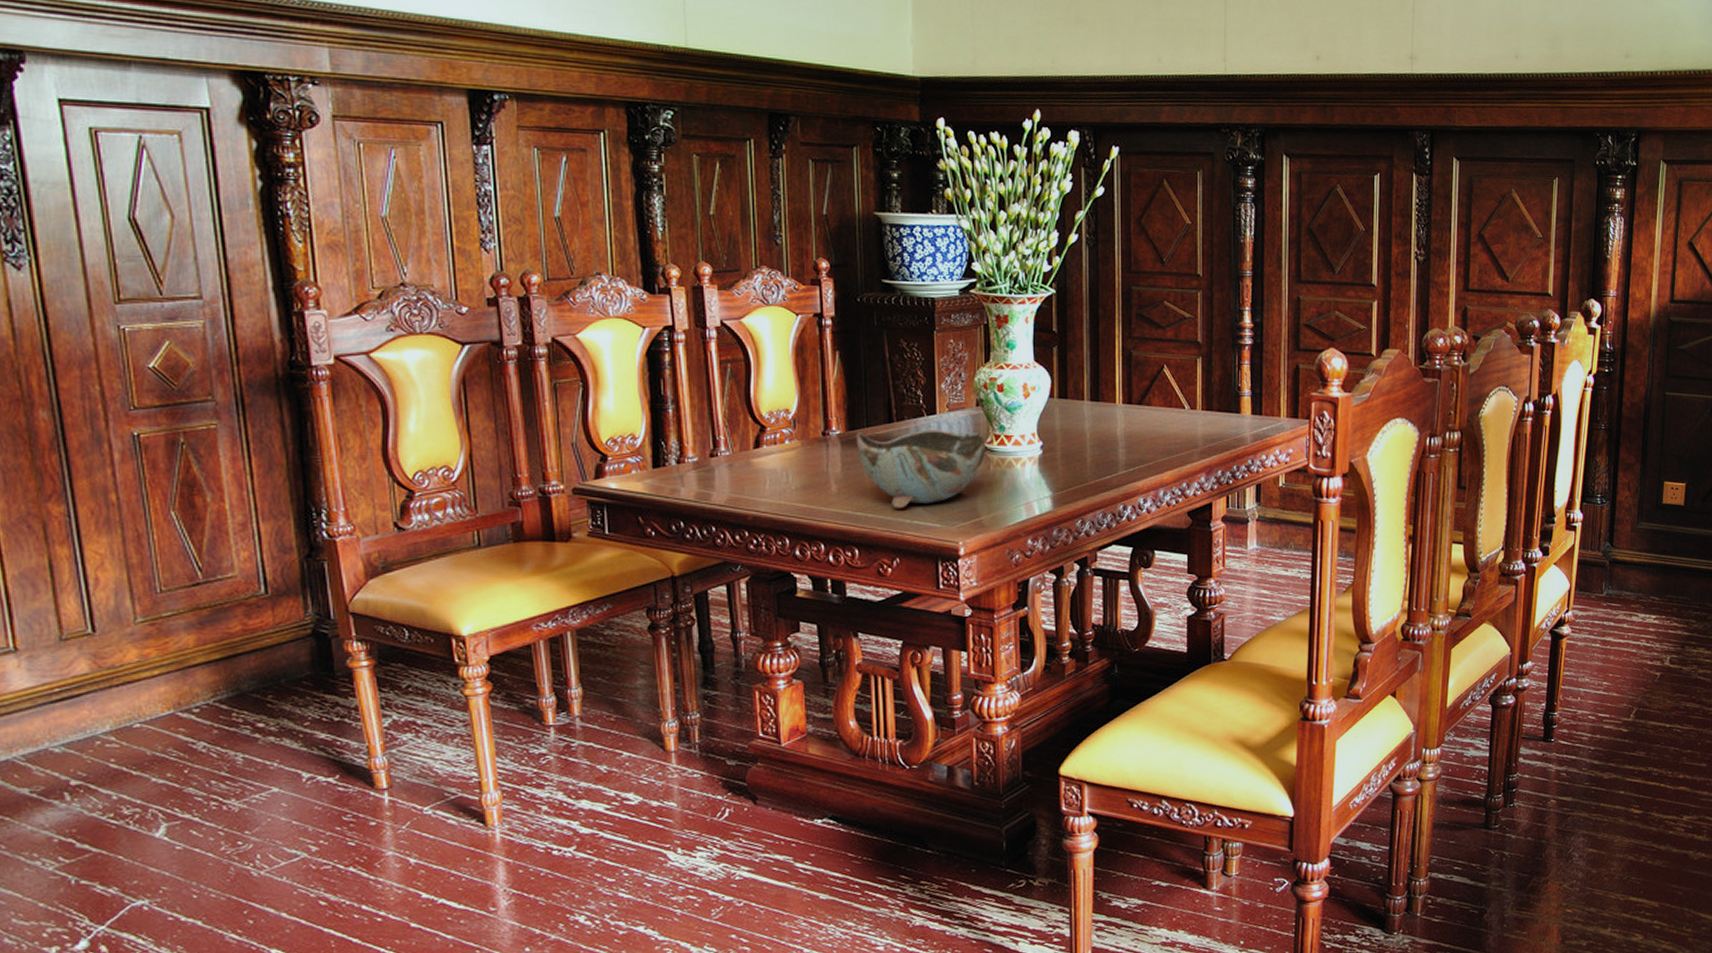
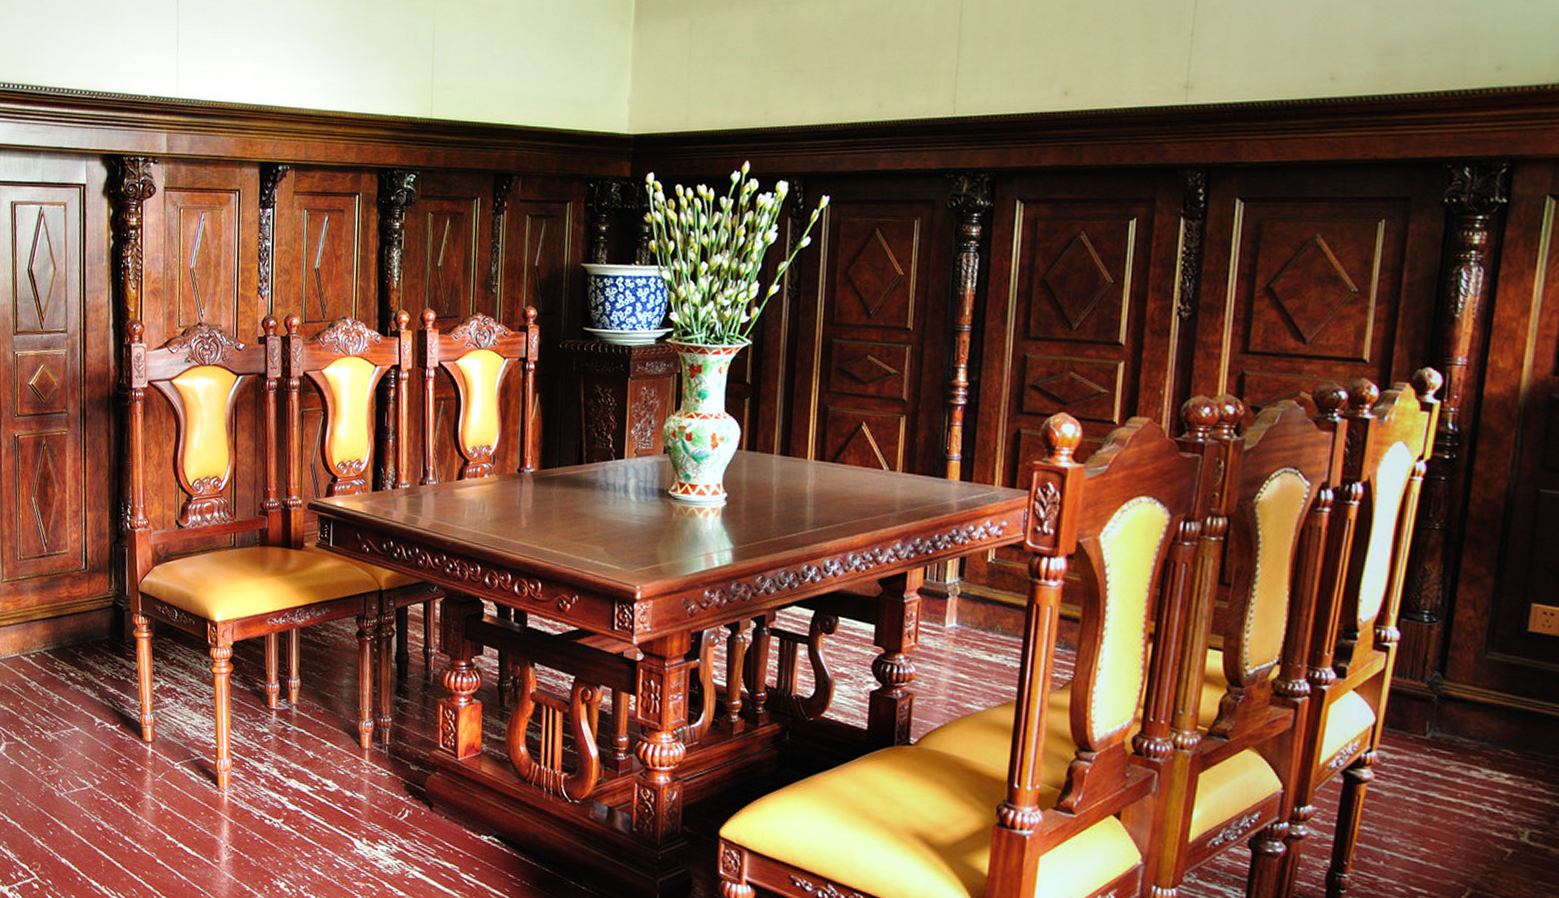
bowl: present [856,428,986,509] -> none [547,471,671,548]

